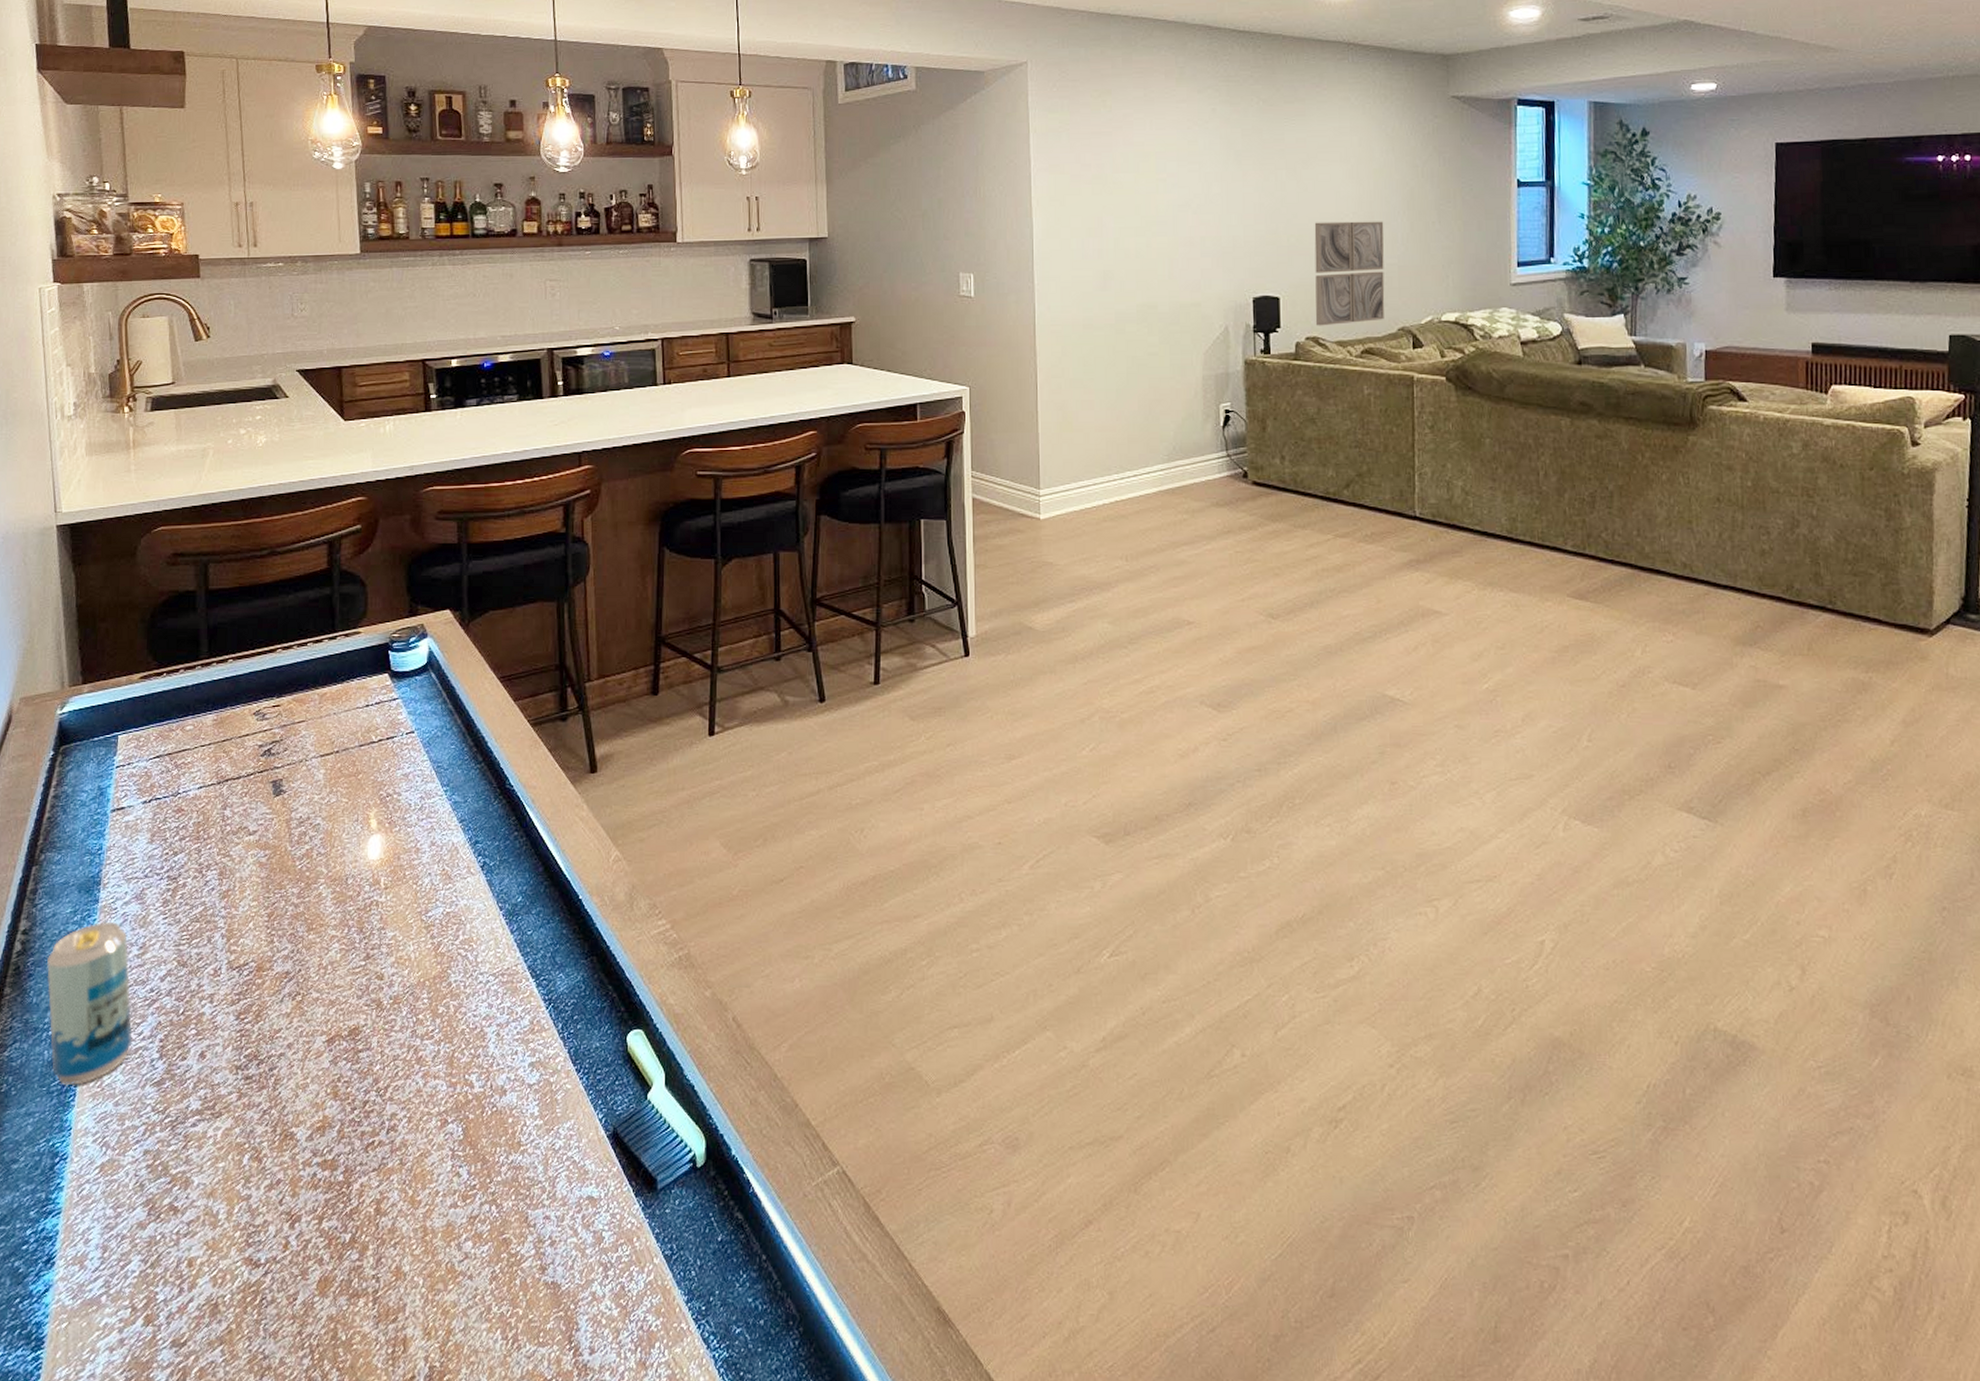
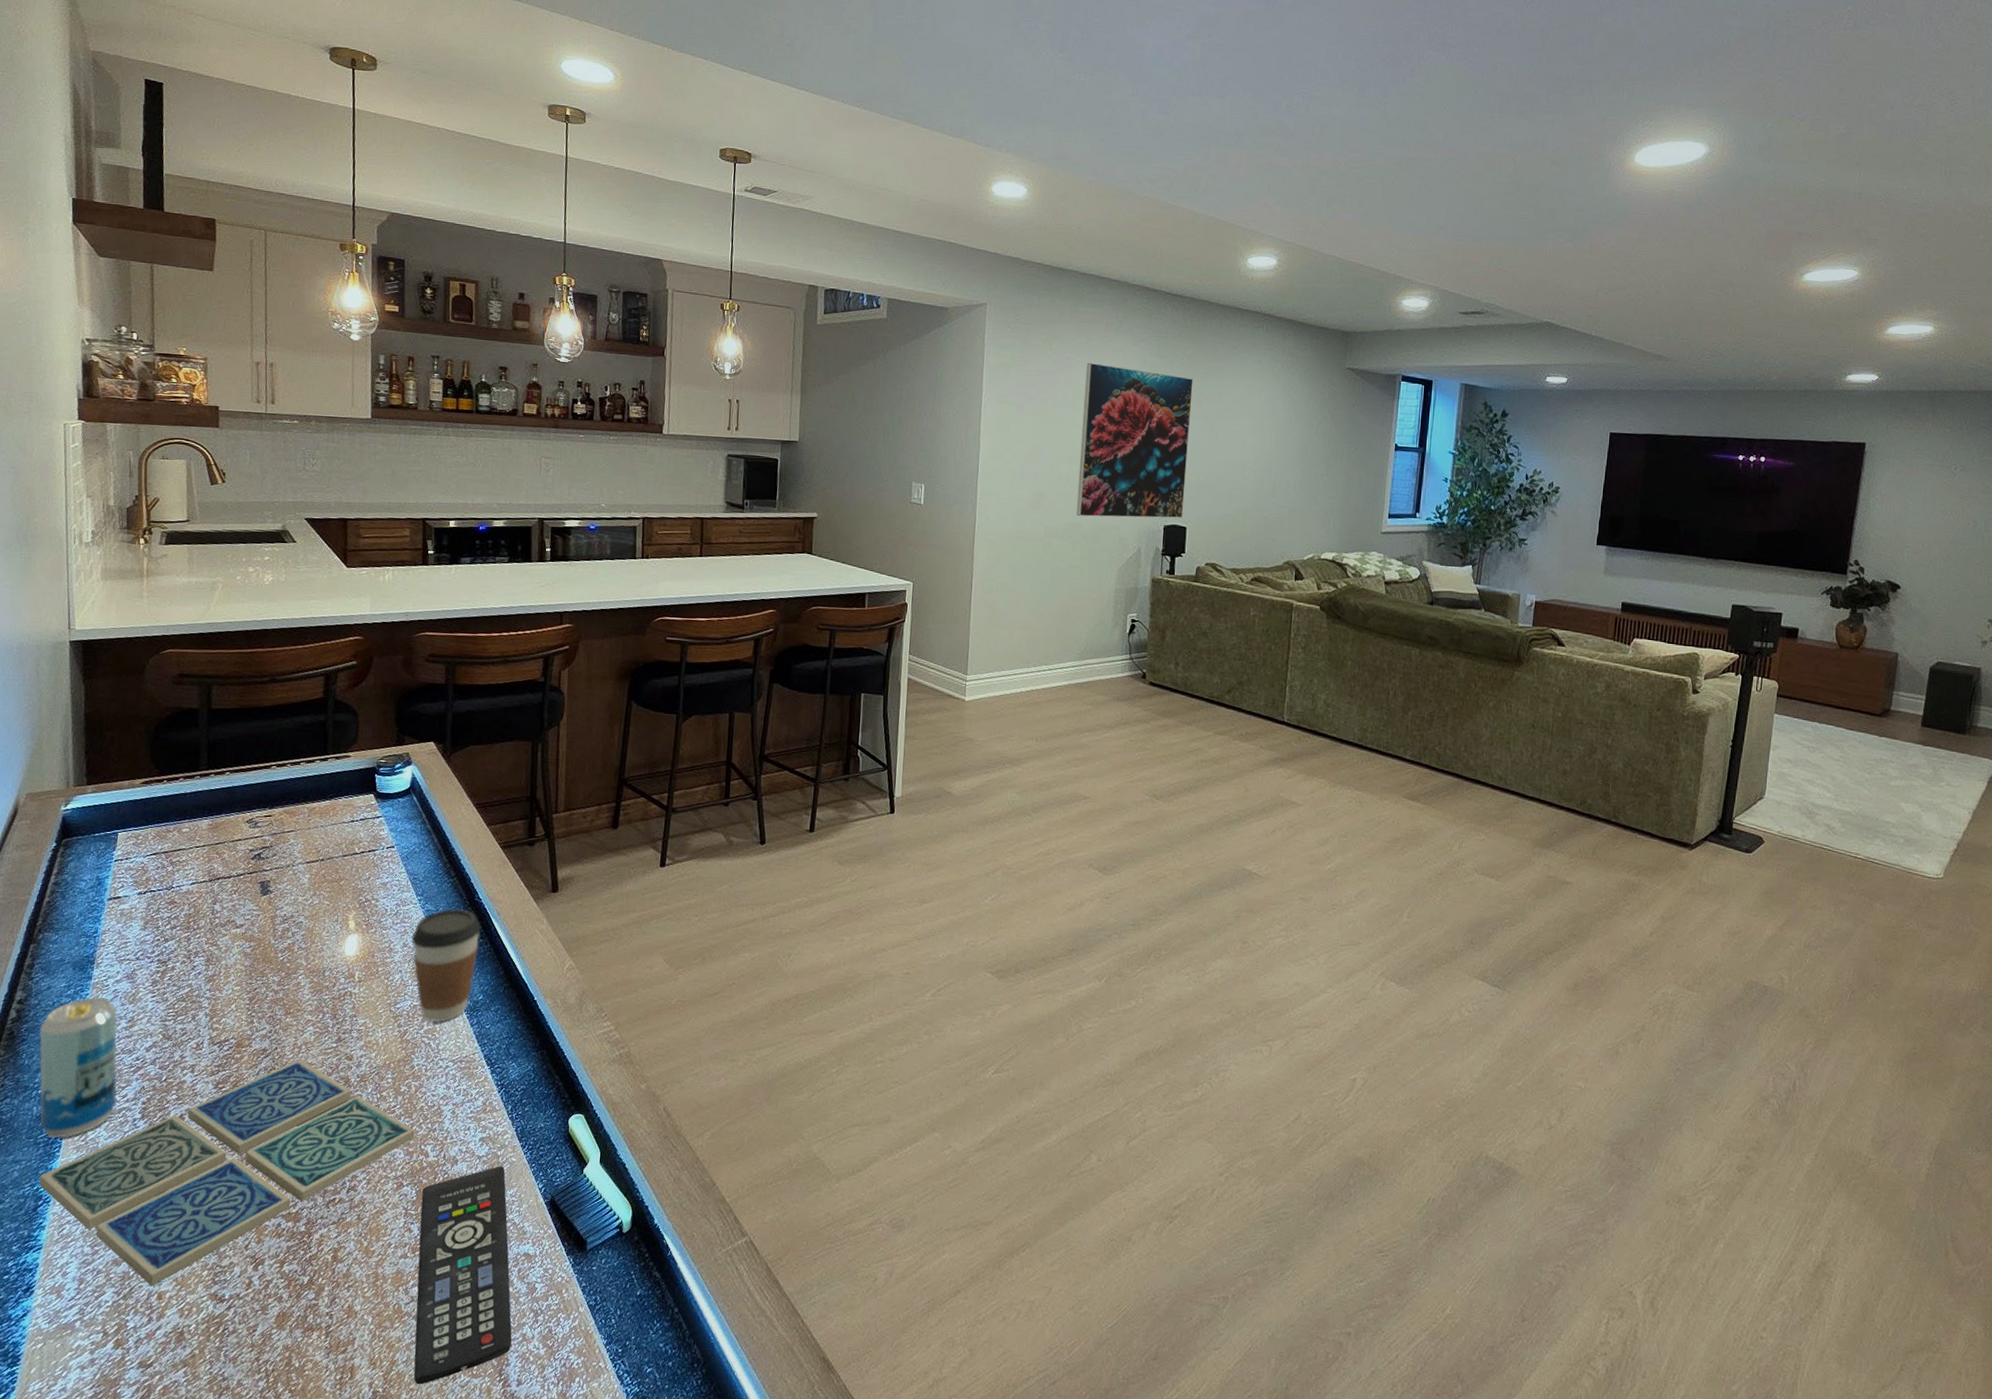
drink coaster: none [55,981,457,1252] -> present [39,1058,415,1286]
coffee cup: none [439,799,515,932] -> present [411,908,481,1023]
remote control: none [469,1095,580,1357] -> present [413,1166,512,1385]
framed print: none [1147,117,1274,295] -> present [1076,362,1193,519]
wall art: present [1314,221,1385,326] -> none [1215,465,1281,555]

